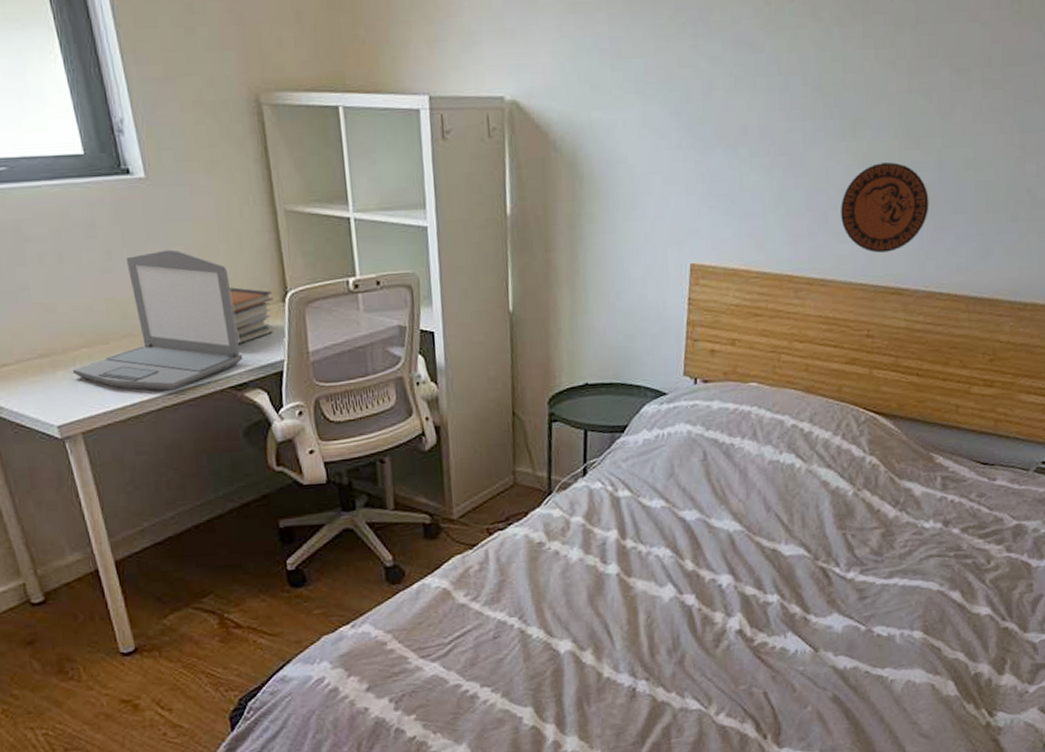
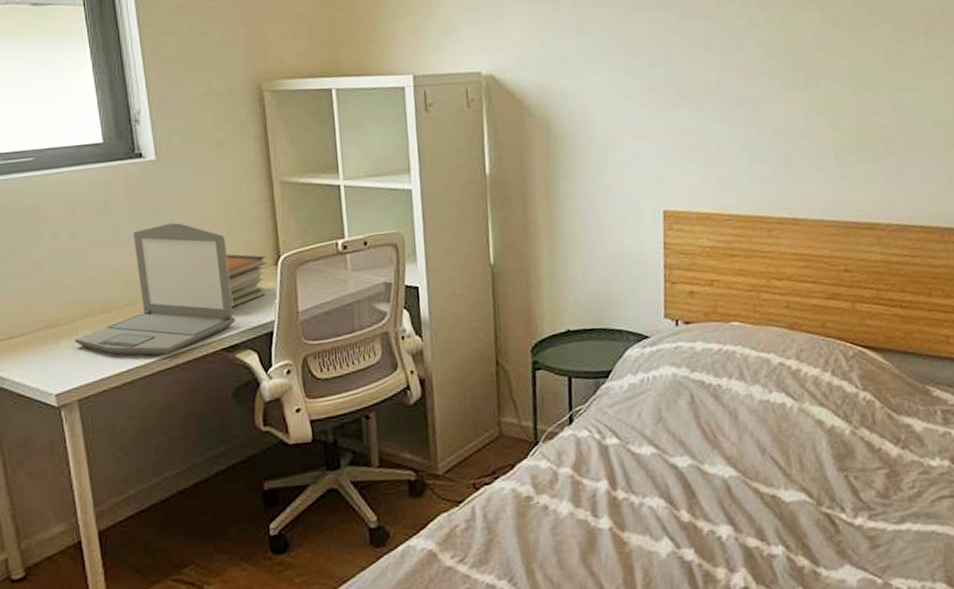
decorative plate: present [841,162,929,253] -> none [804,107,890,191]

